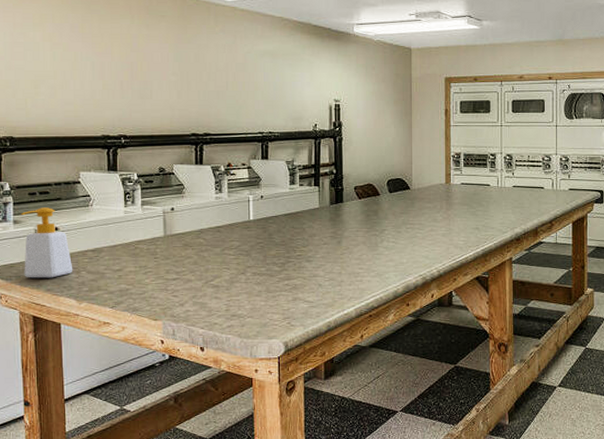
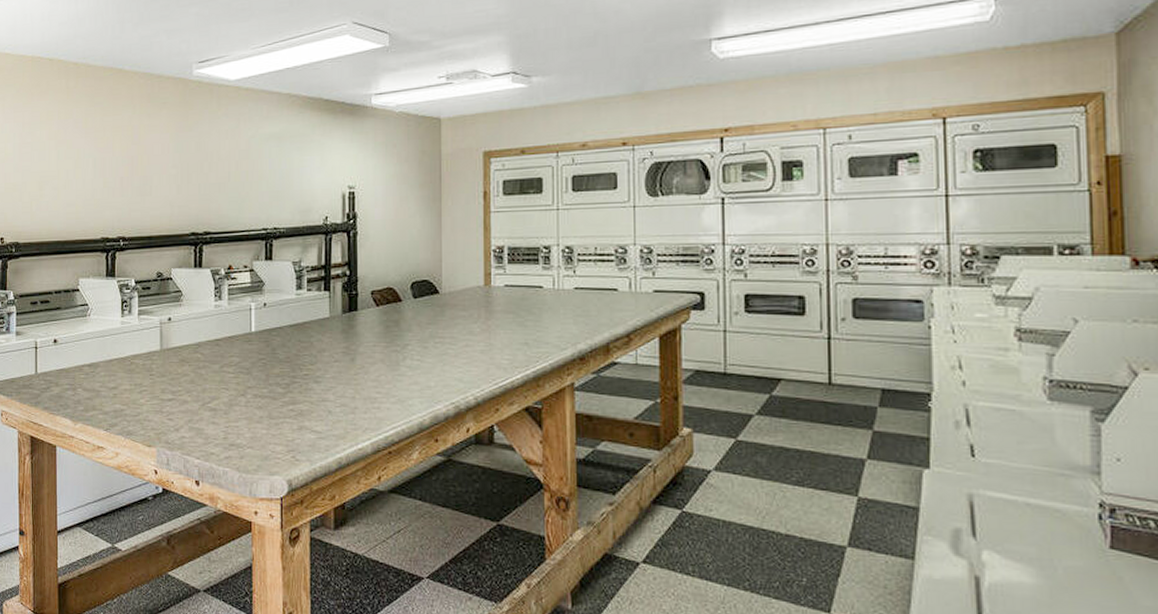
soap bottle: present [20,207,73,278] -> none [22,318,70,395]

